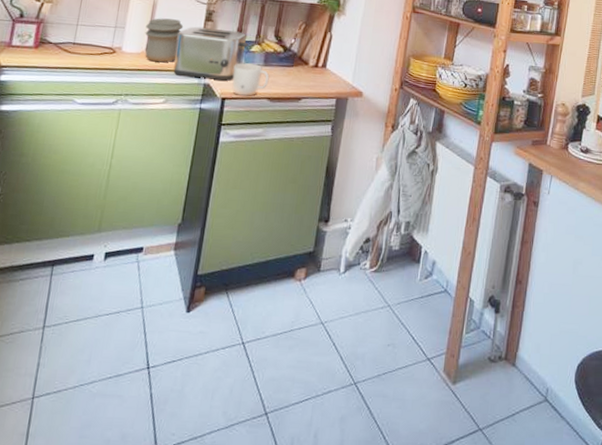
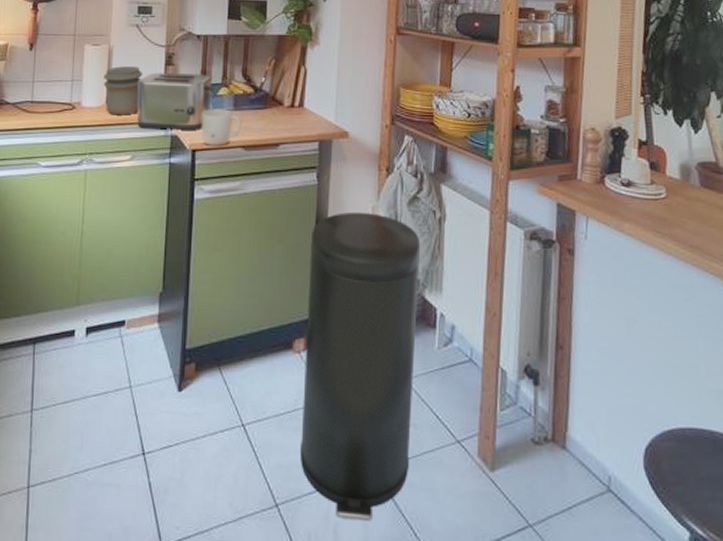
pedal bin: none [291,161,414,427] -> present [299,211,421,521]

